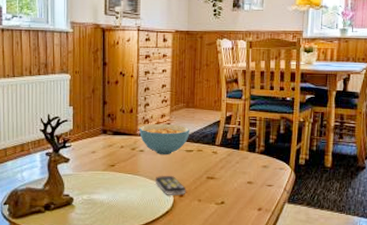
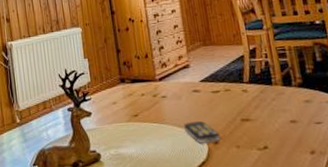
cereal bowl: present [139,123,190,155] -> none [157,65,213,100]

